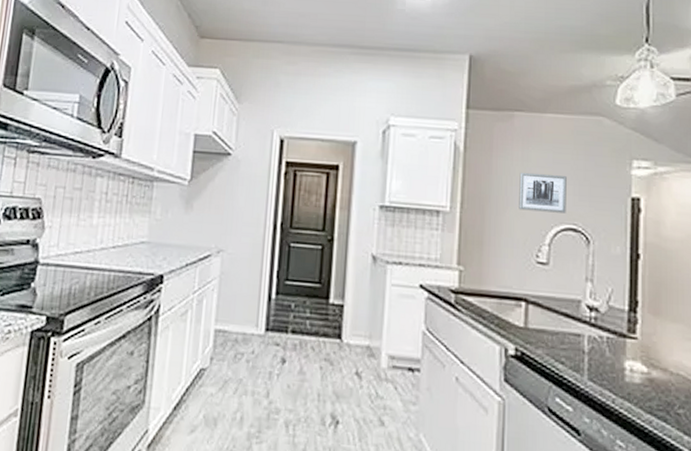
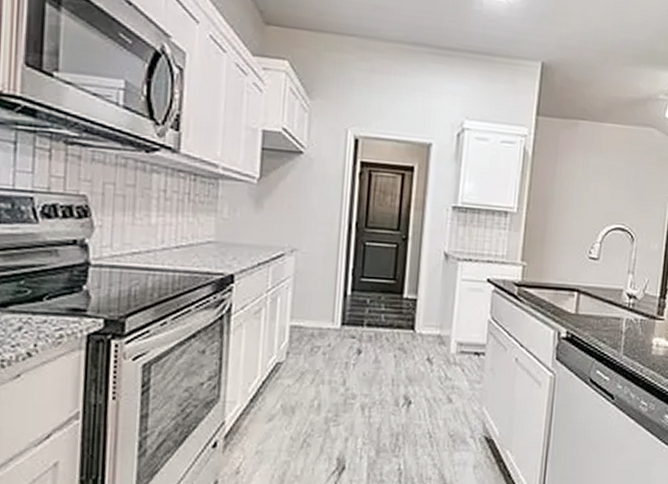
wall art: present [519,172,567,214] -> none [577,177,620,215]

